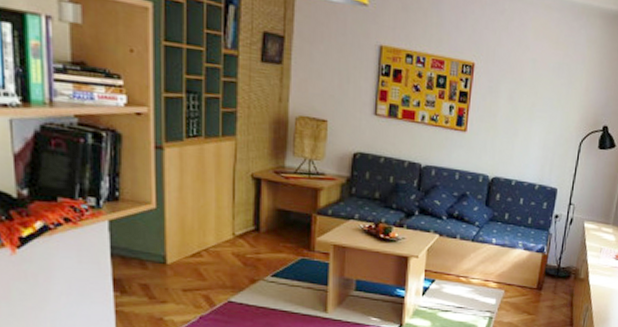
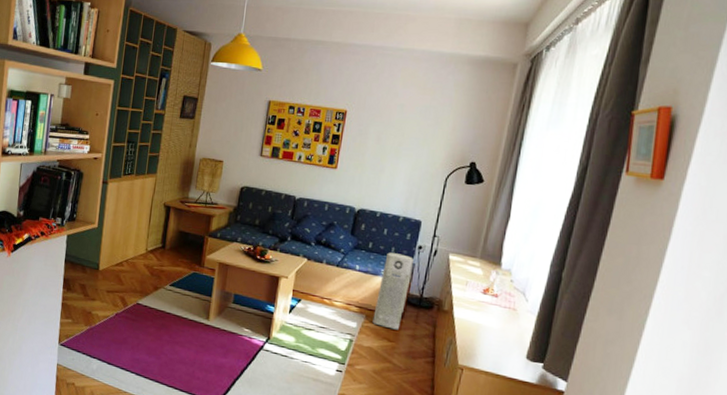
air purifier: none [512,223,550,302] -> present [372,252,414,330]

